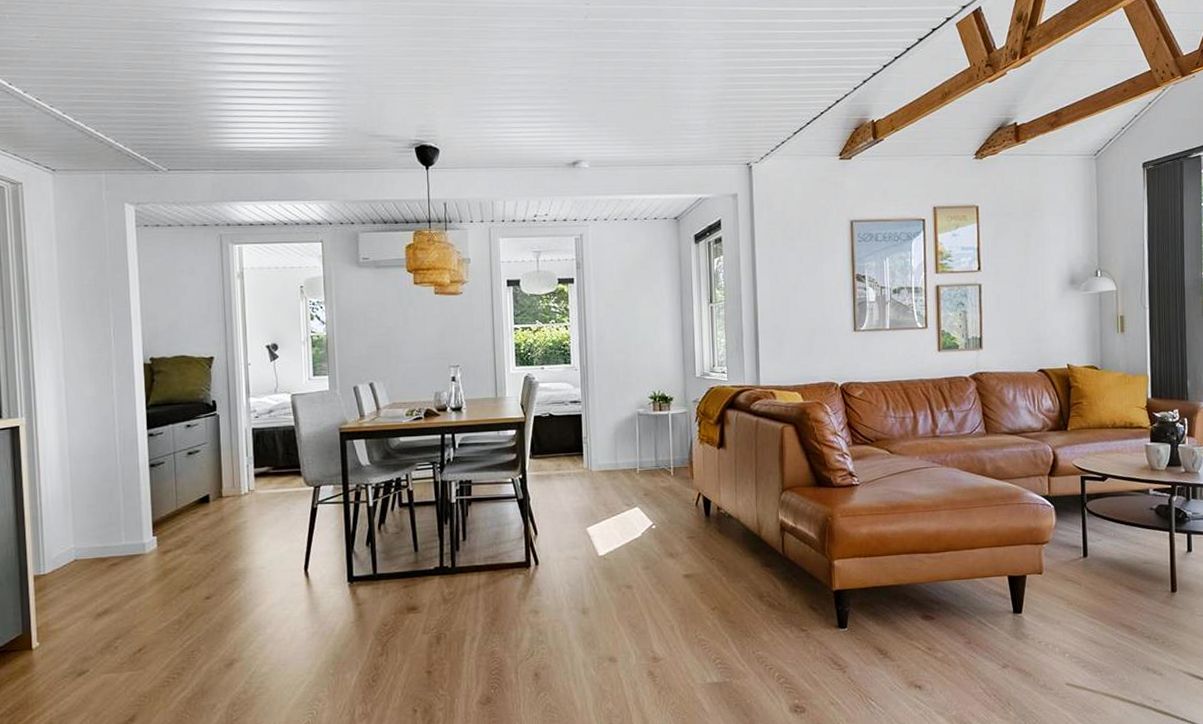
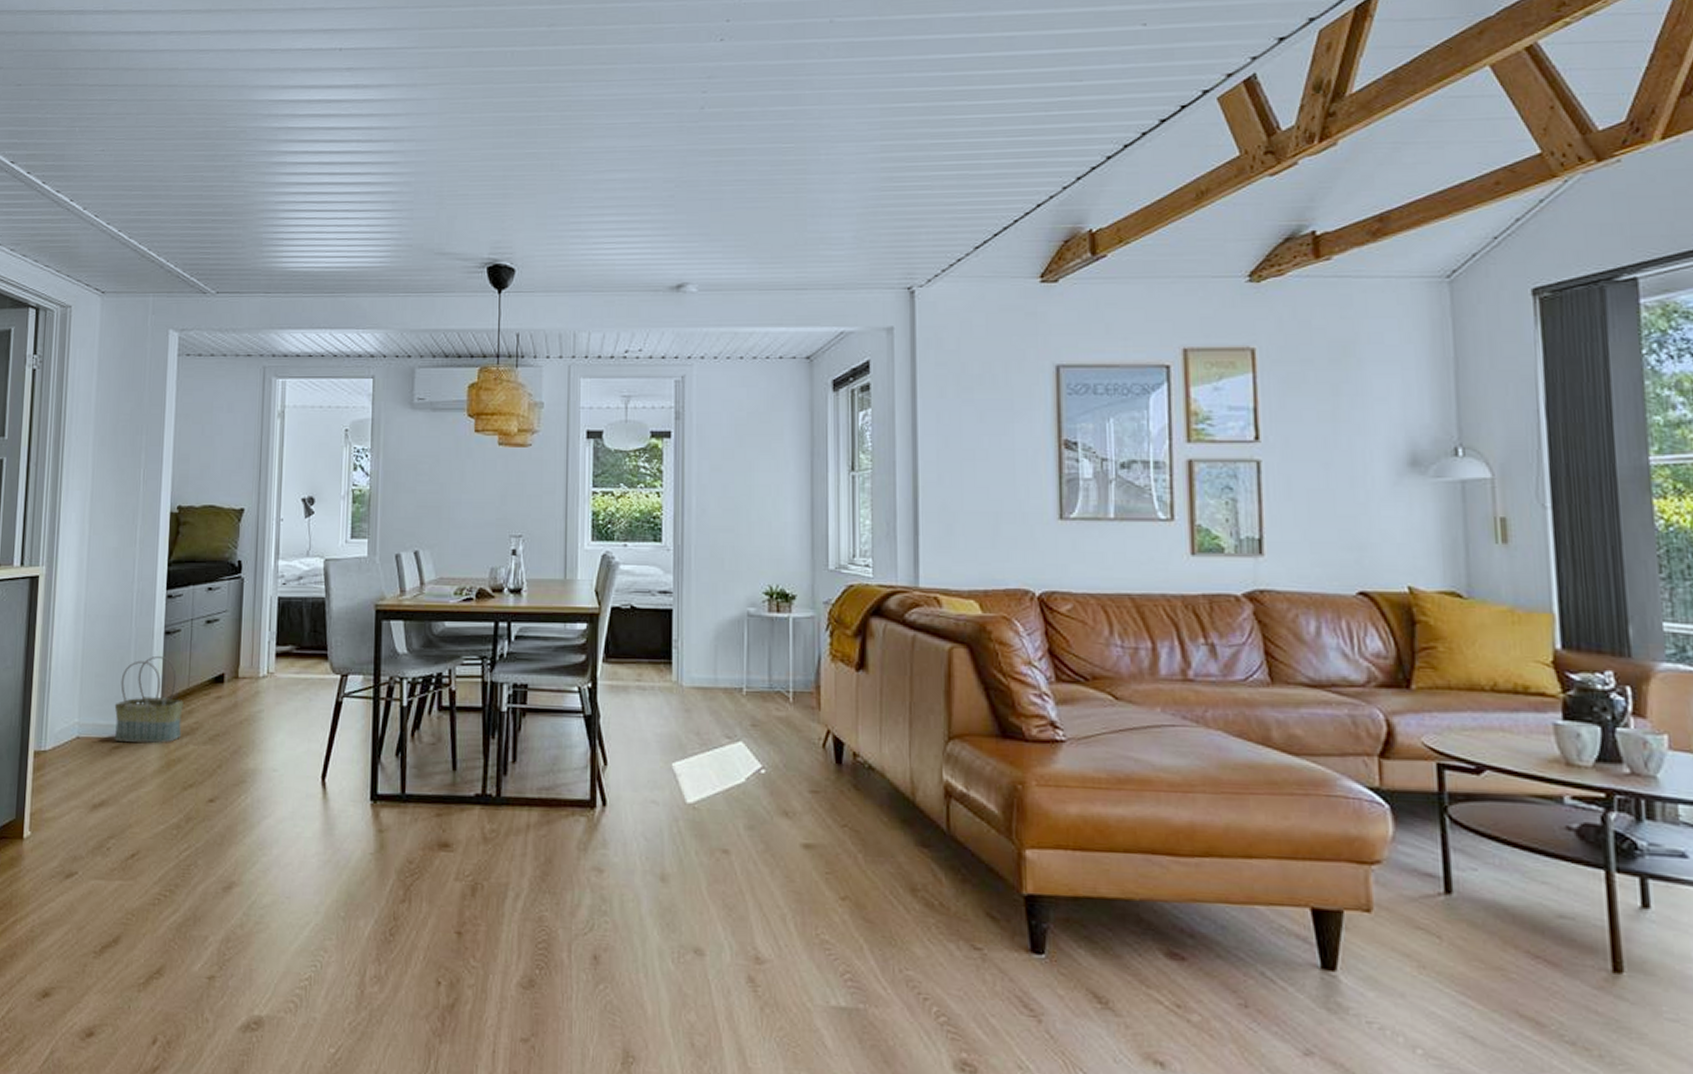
basket: none [108,485,174,560] -> present [114,655,183,743]

